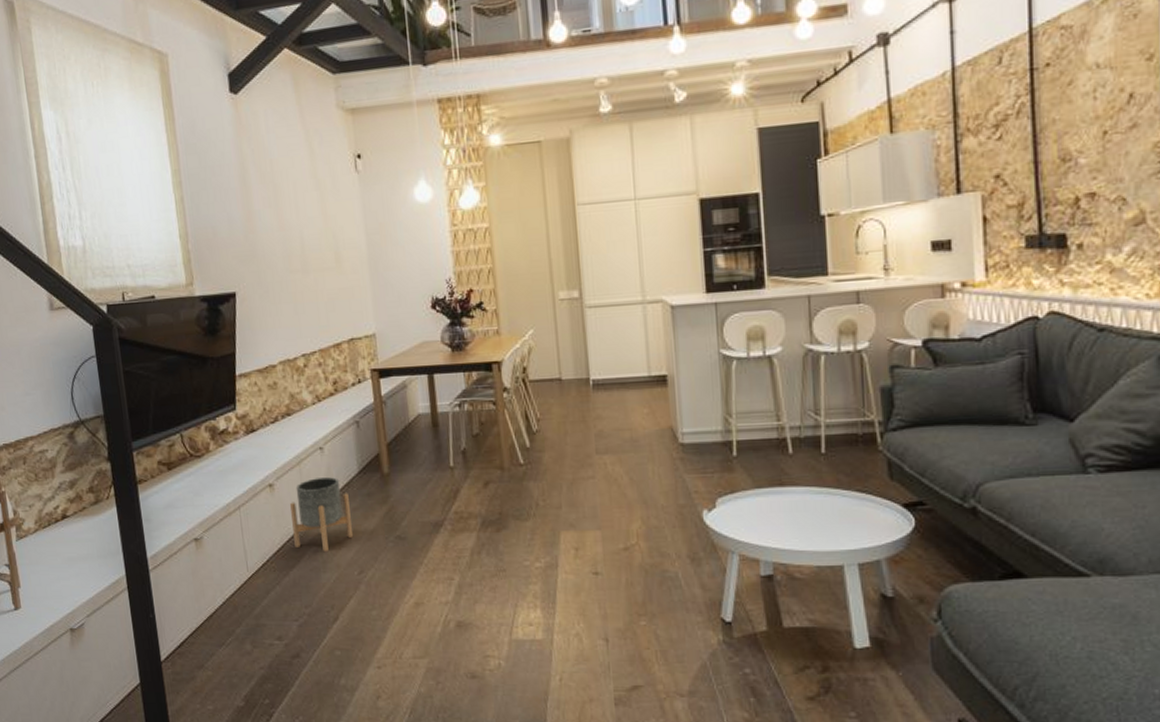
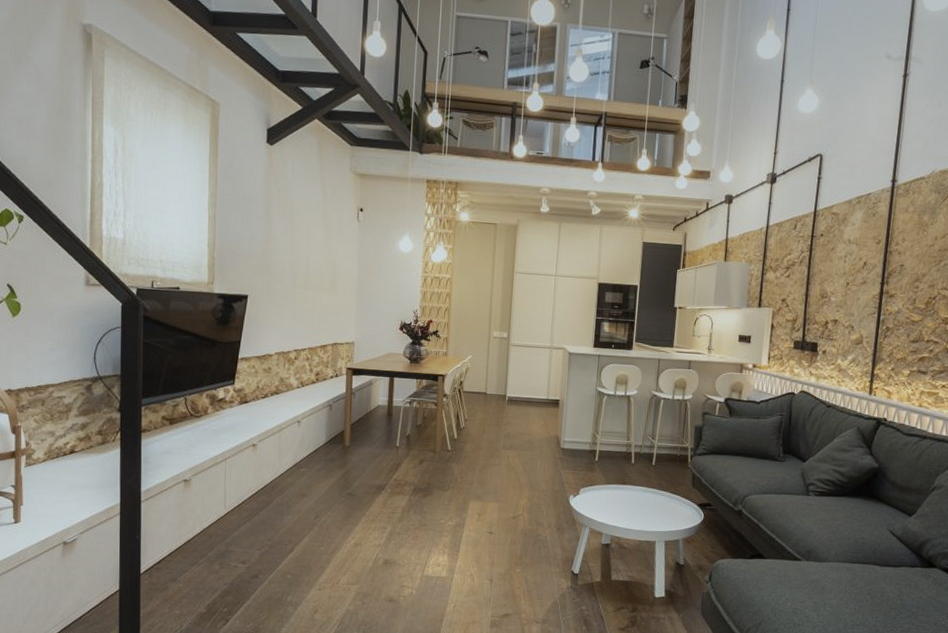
planter: present [290,477,353,552] -> none [267,443,315,500]

